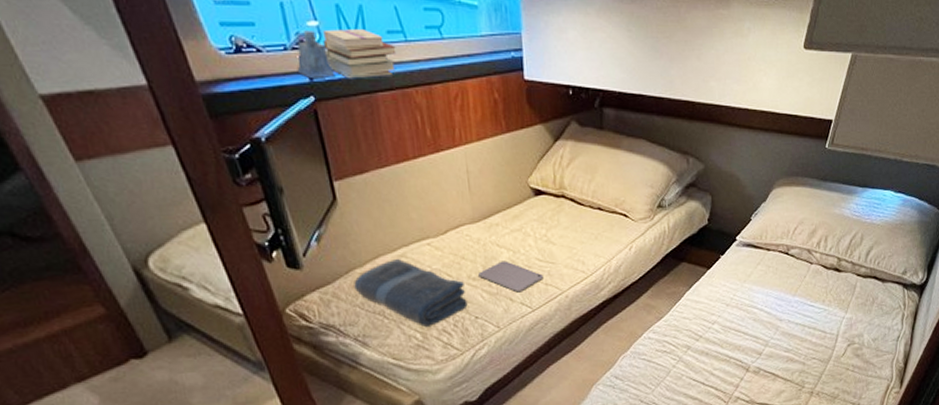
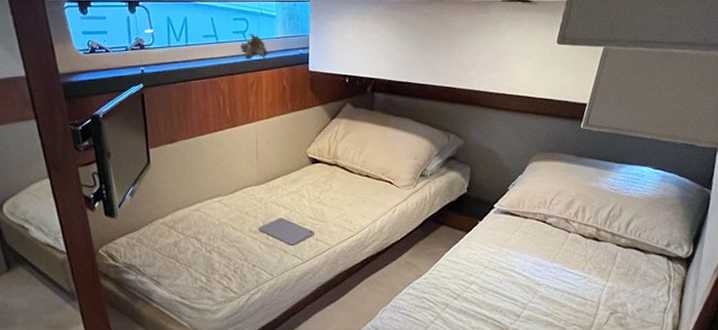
perfume bottle: present [297,31,336,80] -> none [134,36,161,72]
books: present [323,29,397,79] -> none [155,35,209,71]
towel: present [354,259,468,327] -> none [155,213,247,271]
seashell: none [435,29,471,64] -> present [239,33,267,60]

